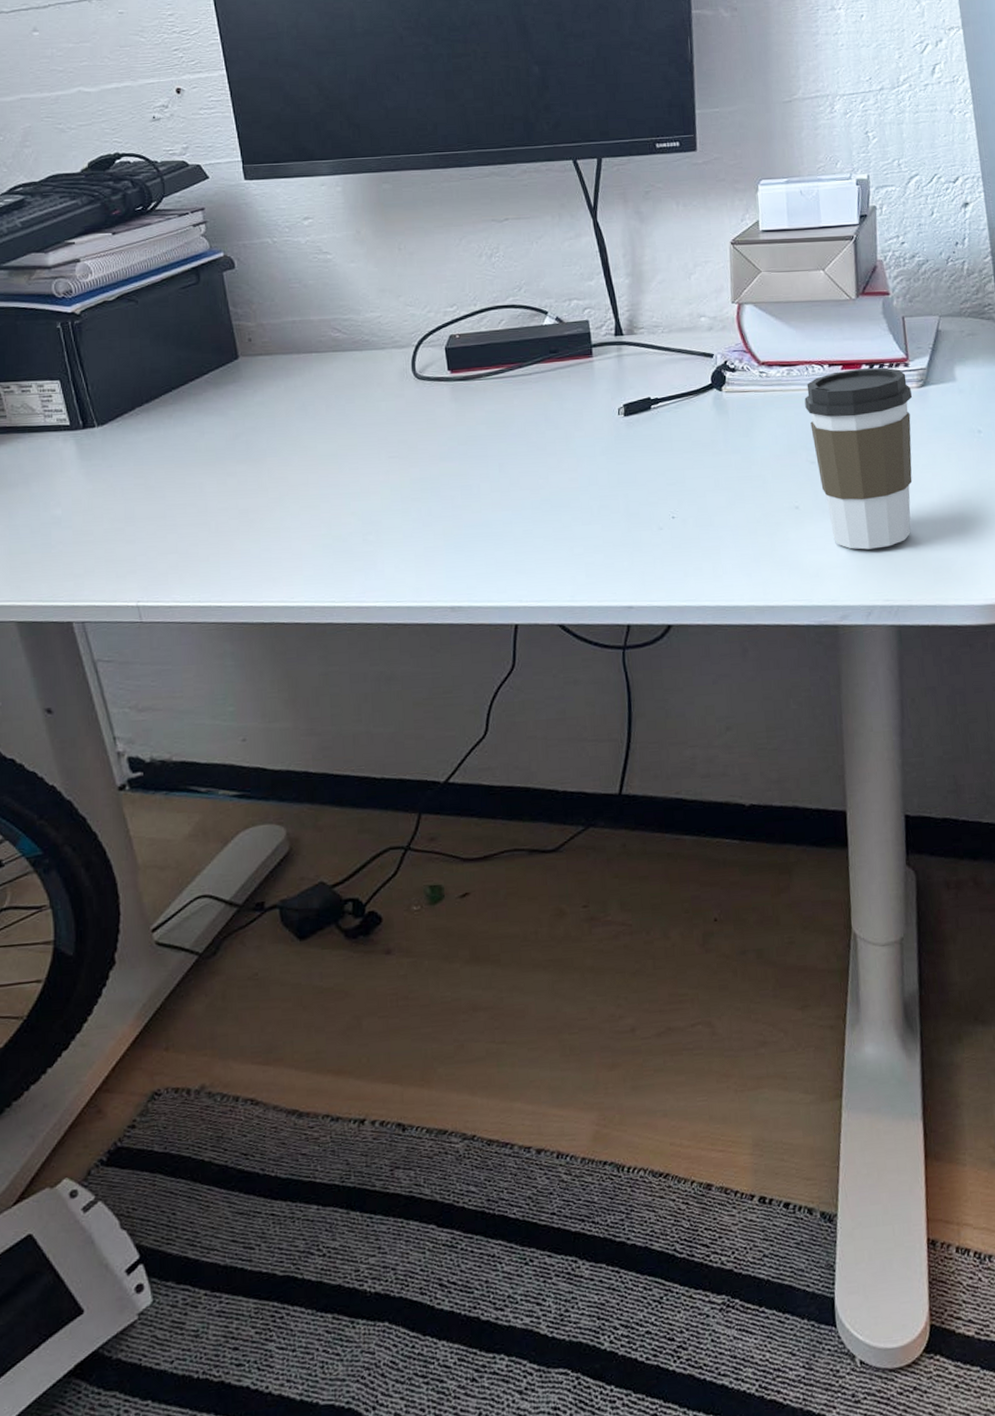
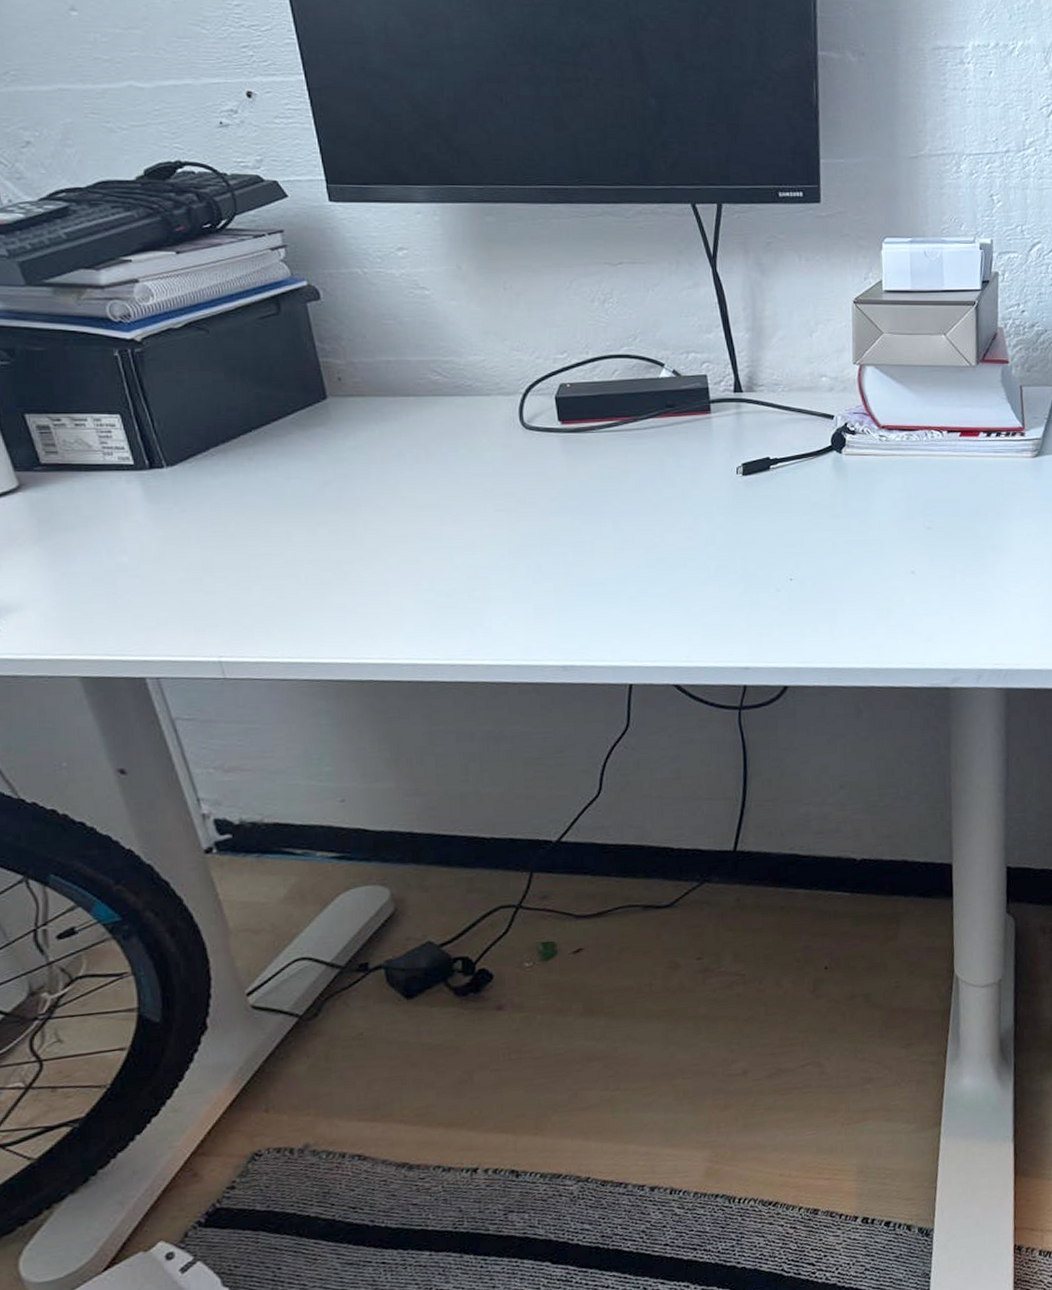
coffee cup: present [804,367,913,550] -> none [923,436,1027,615]

